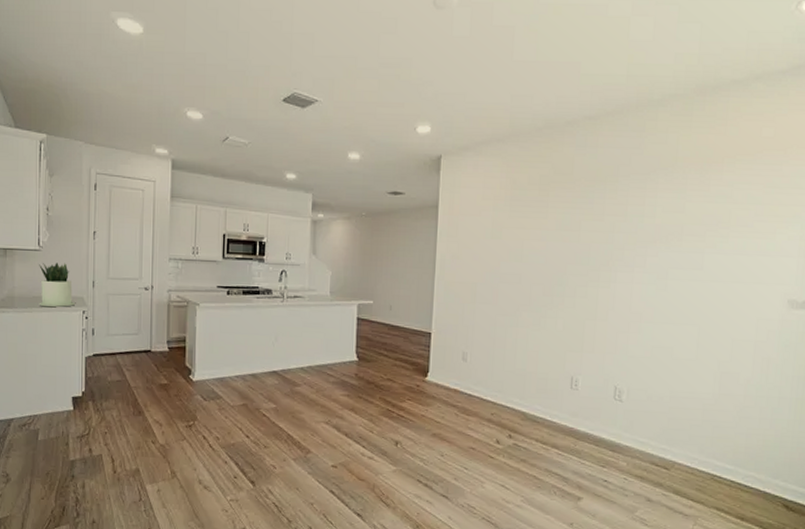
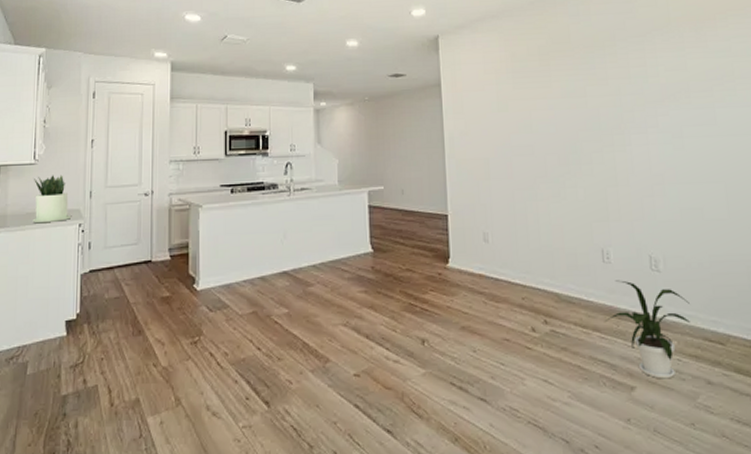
house plant: none [564,405,644,494] -> present [605,280,690,379]

